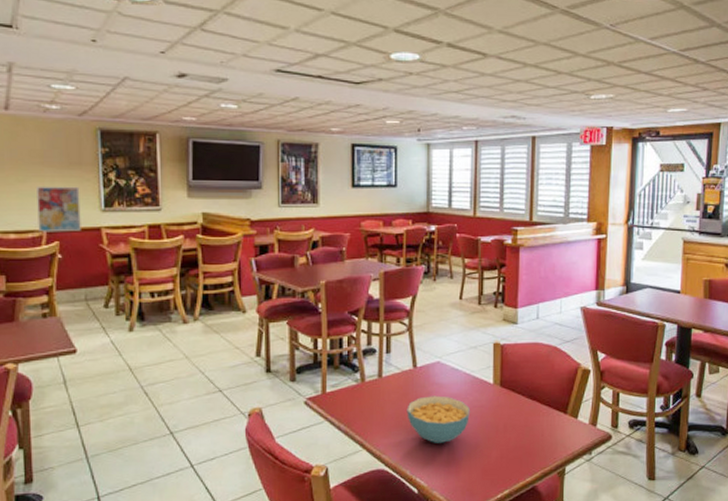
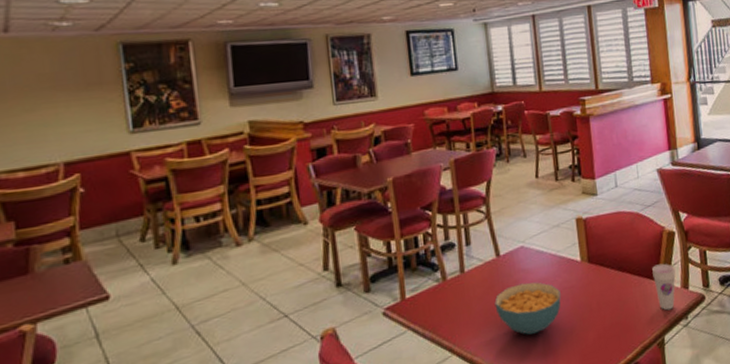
wall art: present [37,186,81,232] -> none [48,108,106,166]
cup: none [562,398,585,443] -> present [652,263,676,311]

